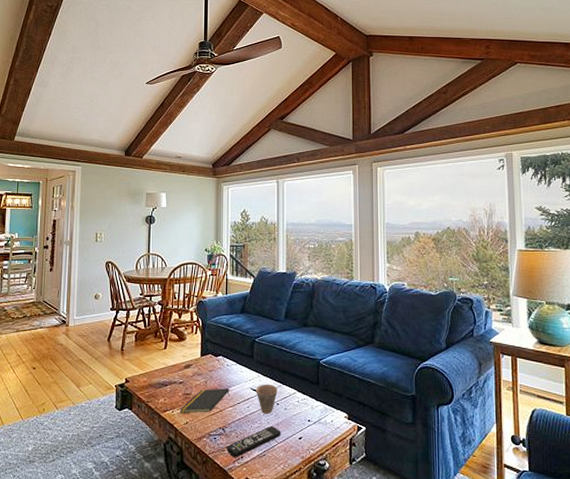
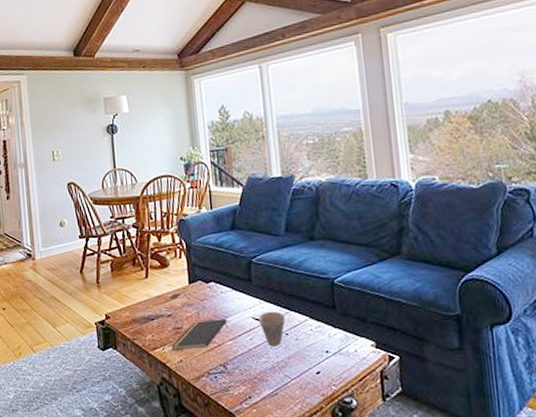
remote control: present [226,426,281,458] -> none [229,360,295,399]

